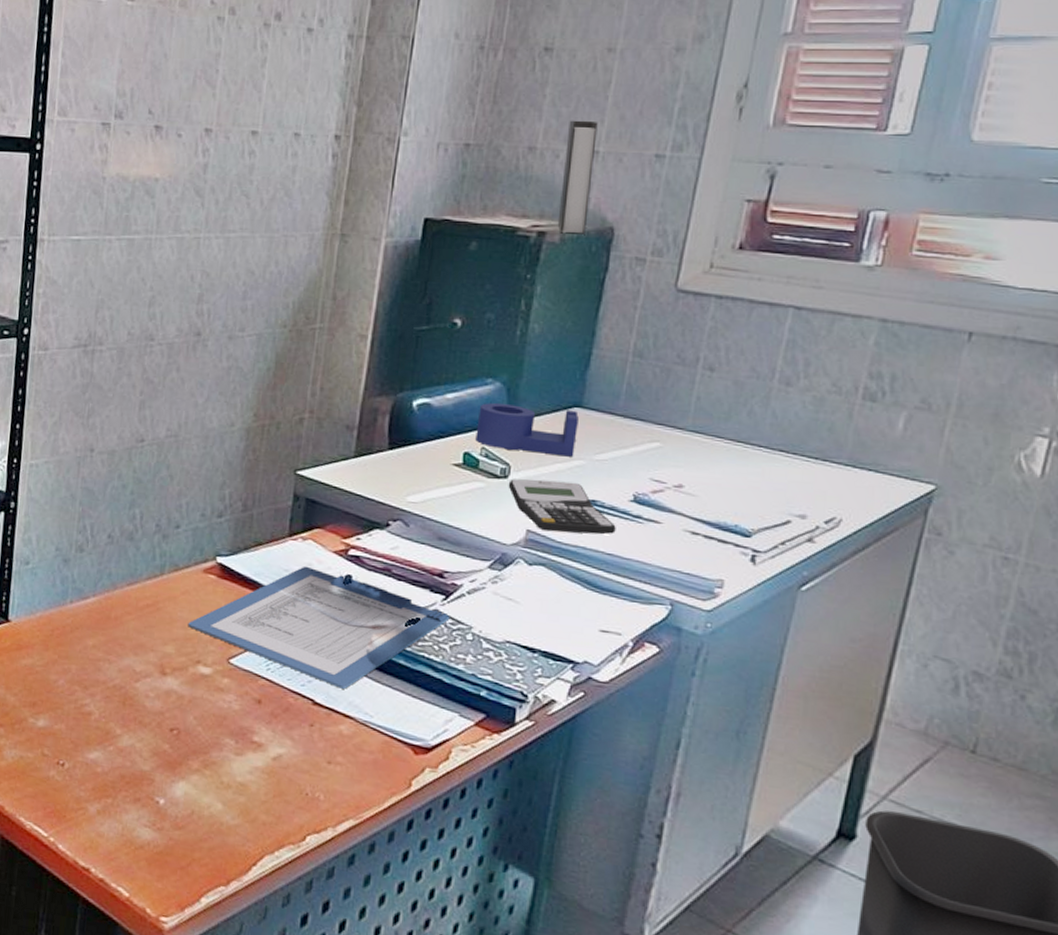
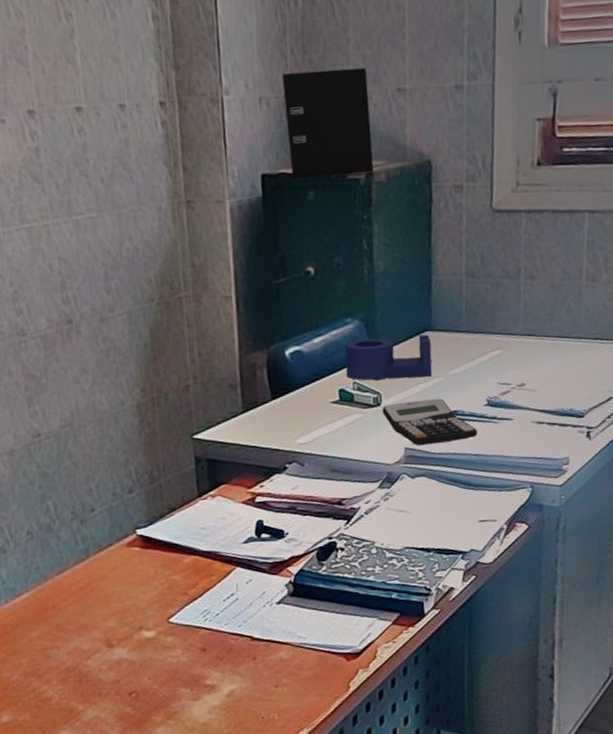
clipboard: present [188,566,450,689] -> none [123,520,355,621]
binder: none [456,121,558,232] -> present [282,68,374,179]
binder: present [557,120,598,234] -> none [374,59,407,172]

